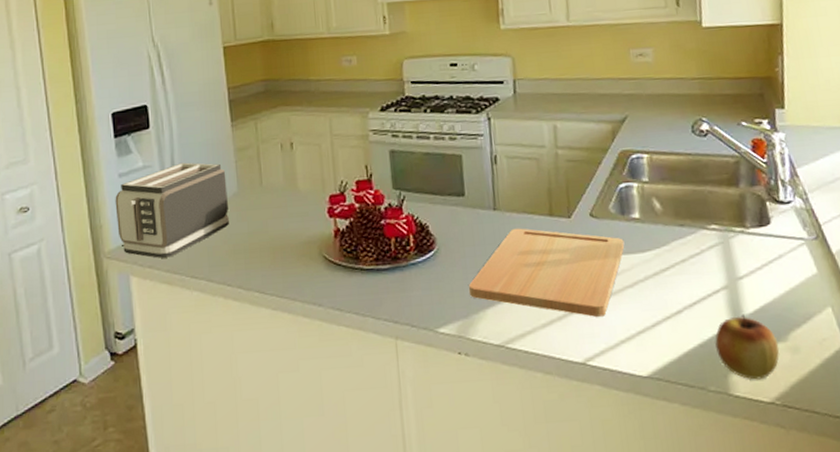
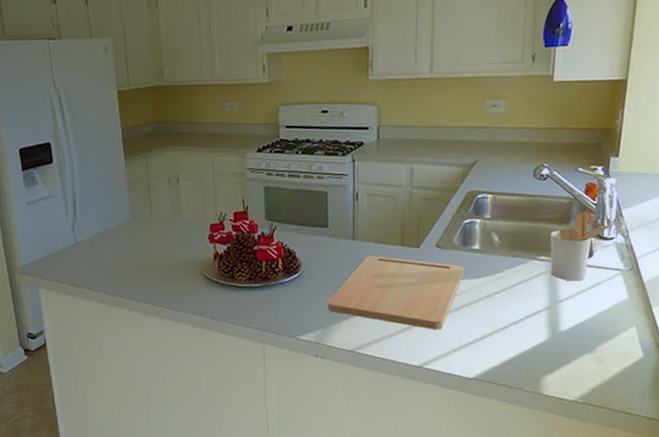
toaster: present [115,162,229,258] -> none [24,193,123,274]
apple: present [715,314,780,380] -> none [533,330,587,383]
utensil holder: none [719,172,792,254] -> present [550,212,616,281]

